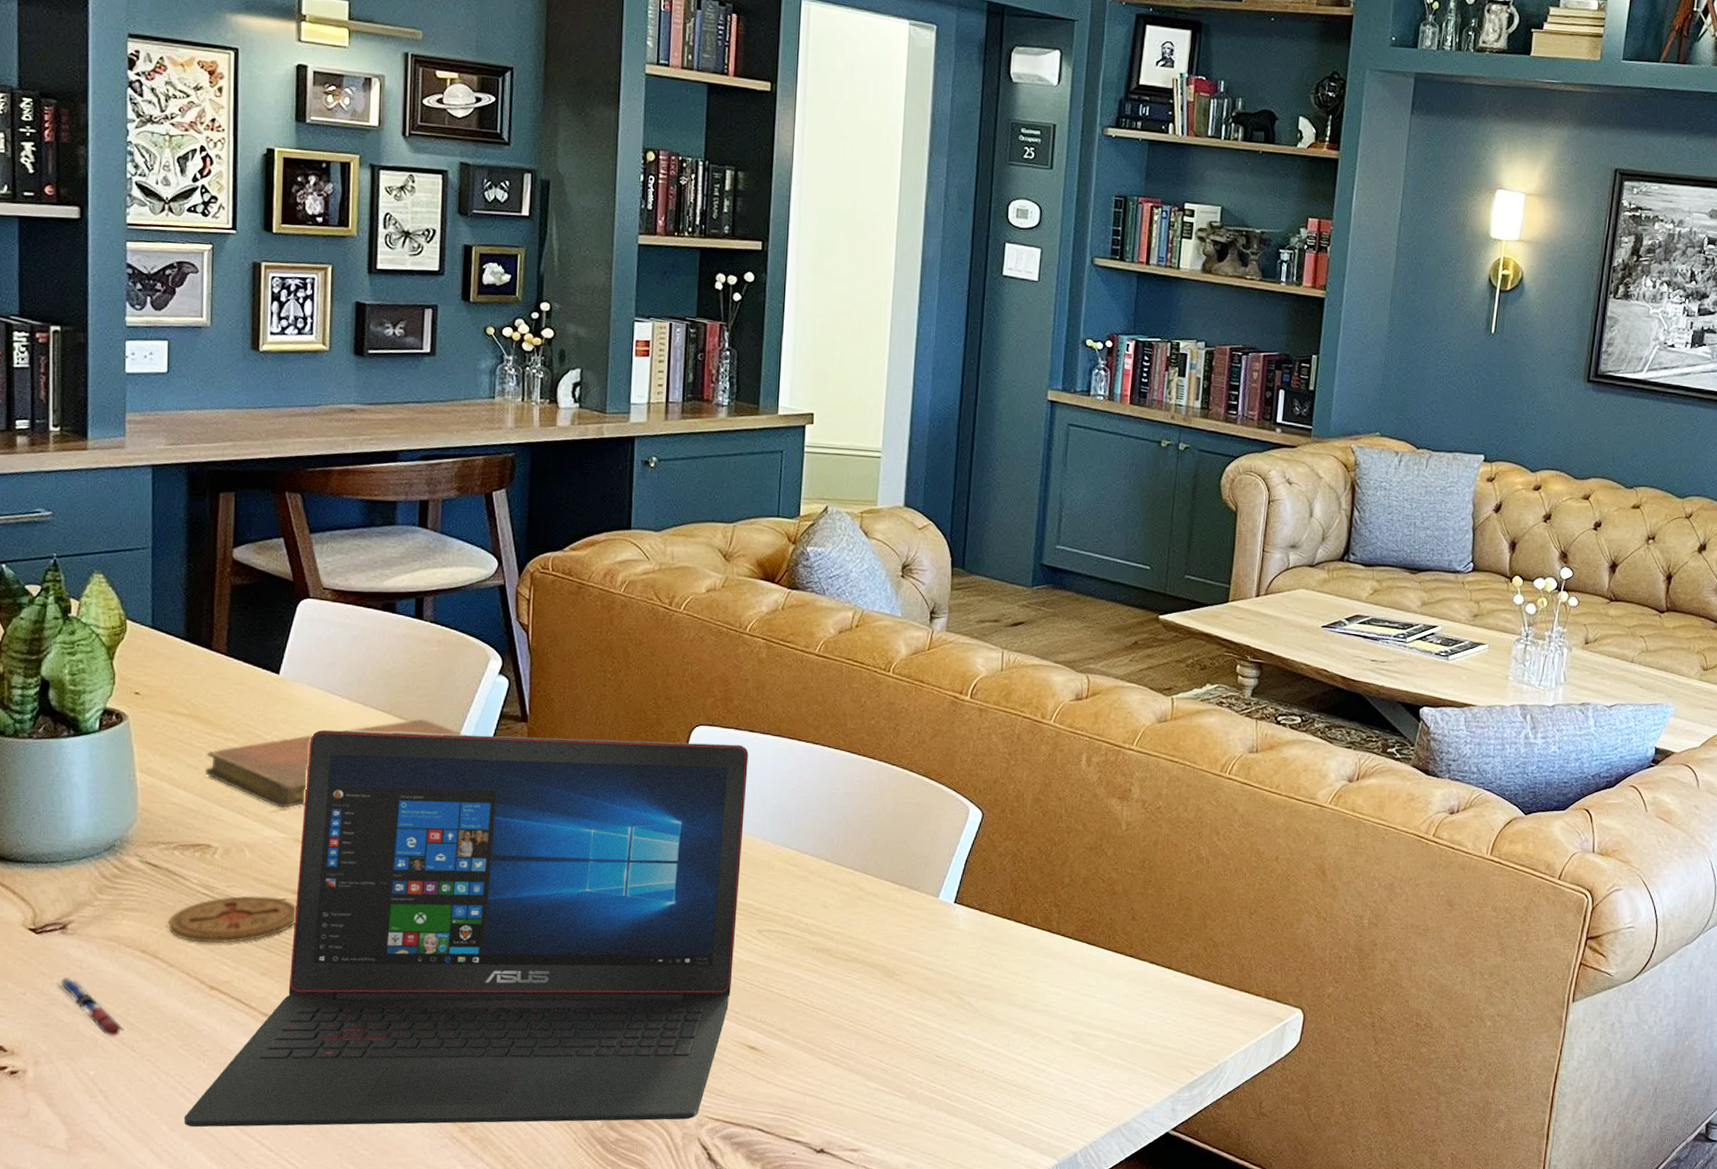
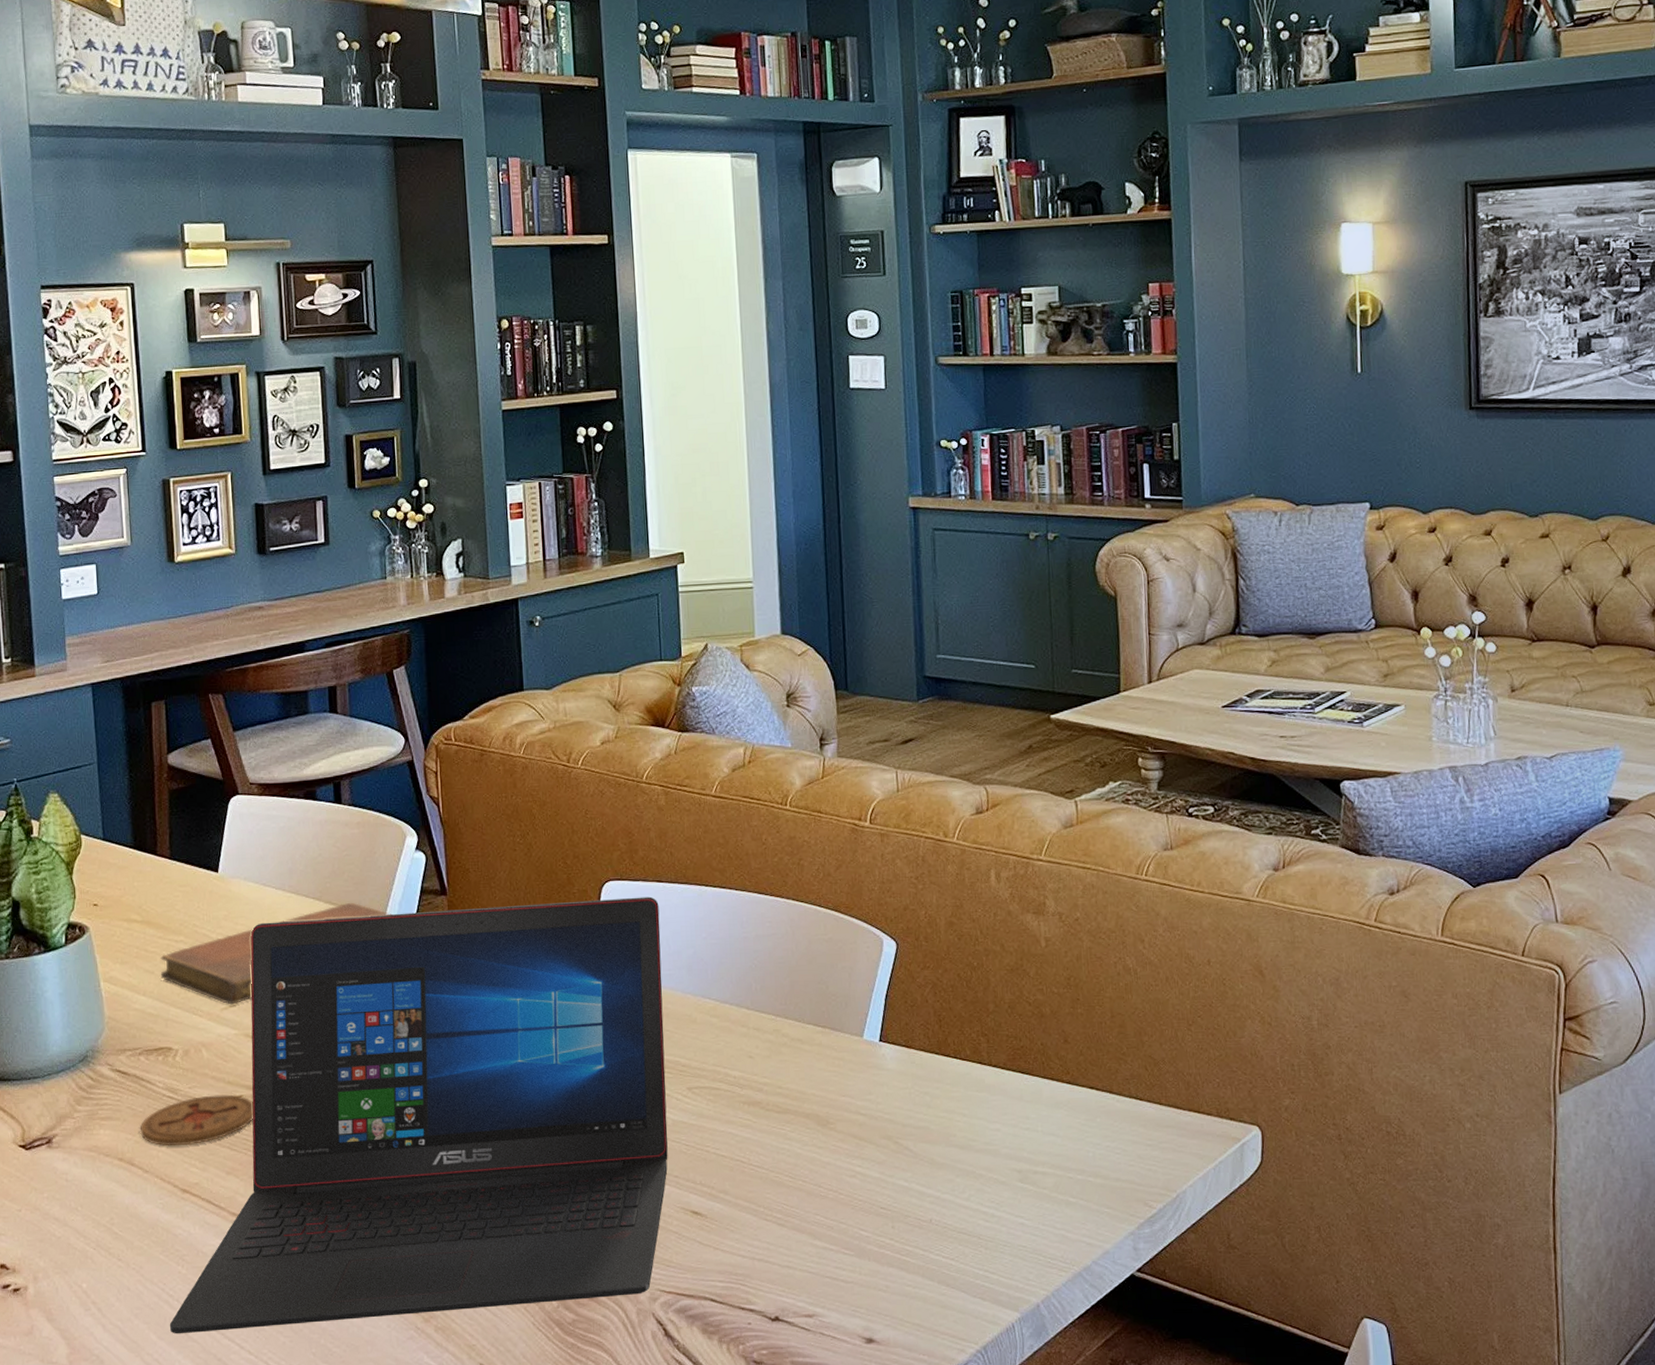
pen: present [57,976,124,1037] -> none [47,1190,110,1247]

